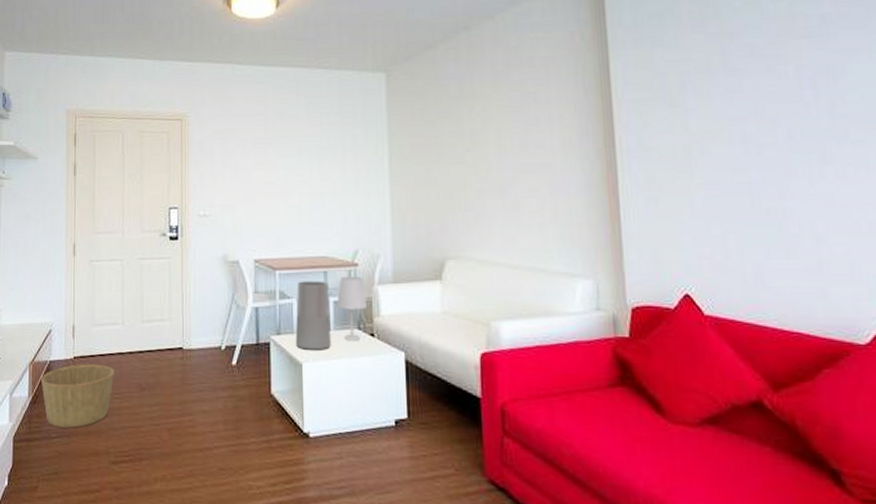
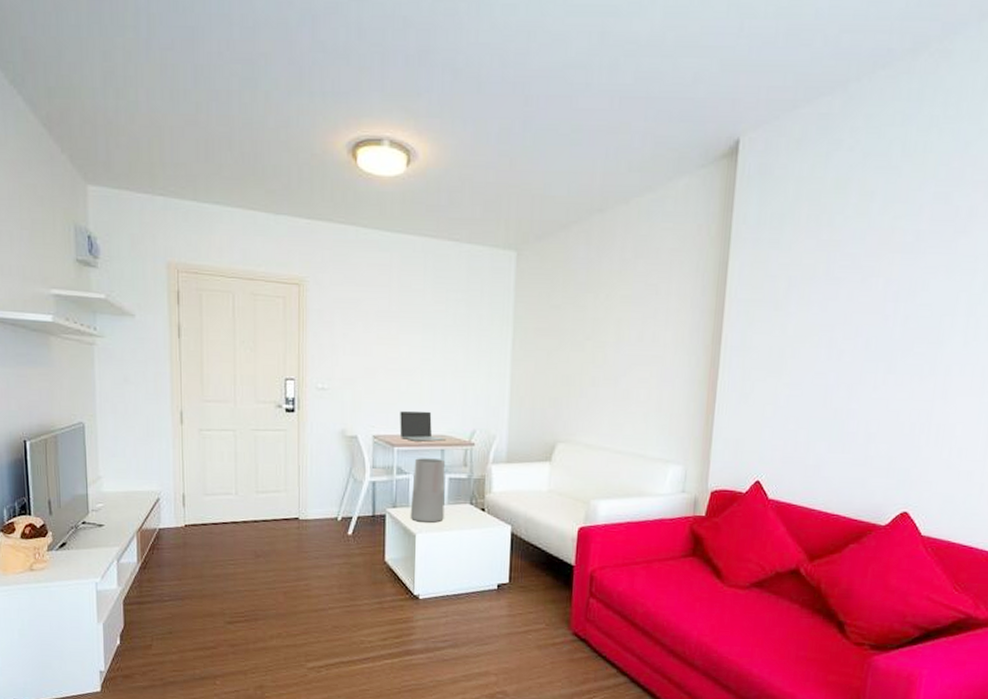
basket: present [41,364,114,428] -> none [151,532,228,592]
laptop: none [280,232,327,264] -> present [400,411,445,442]
table lamp: present [336,276,367,341] -> none [451,454,480,515]

